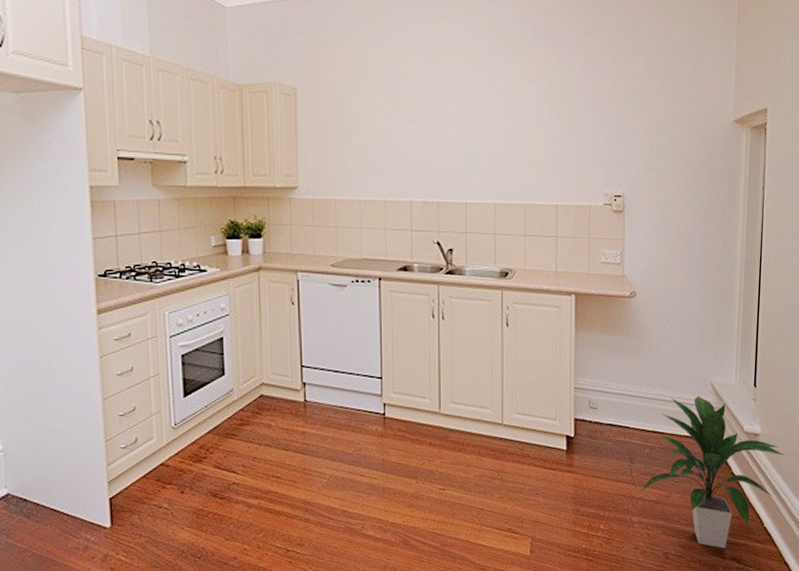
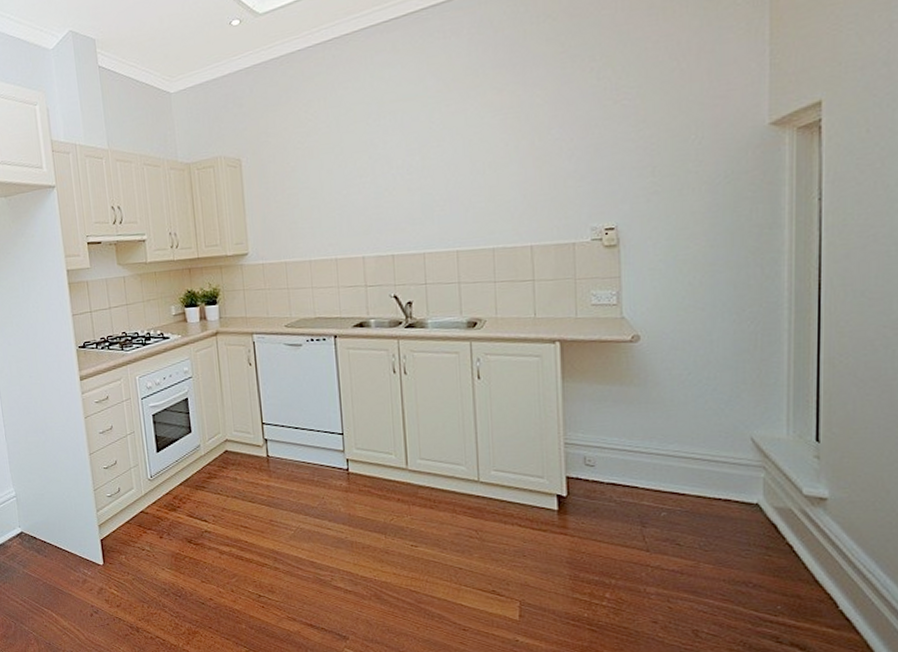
indoor plant: present [639,396,786,549] -> none [655,453,870,632]

